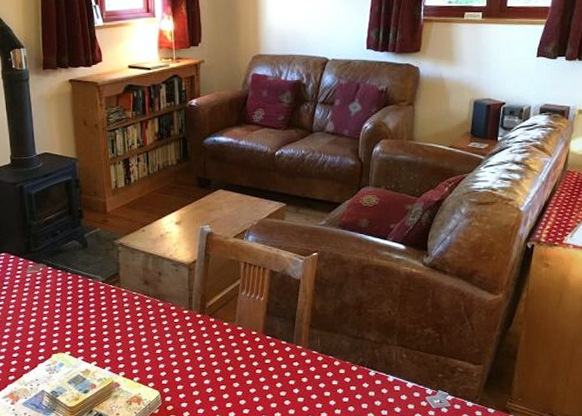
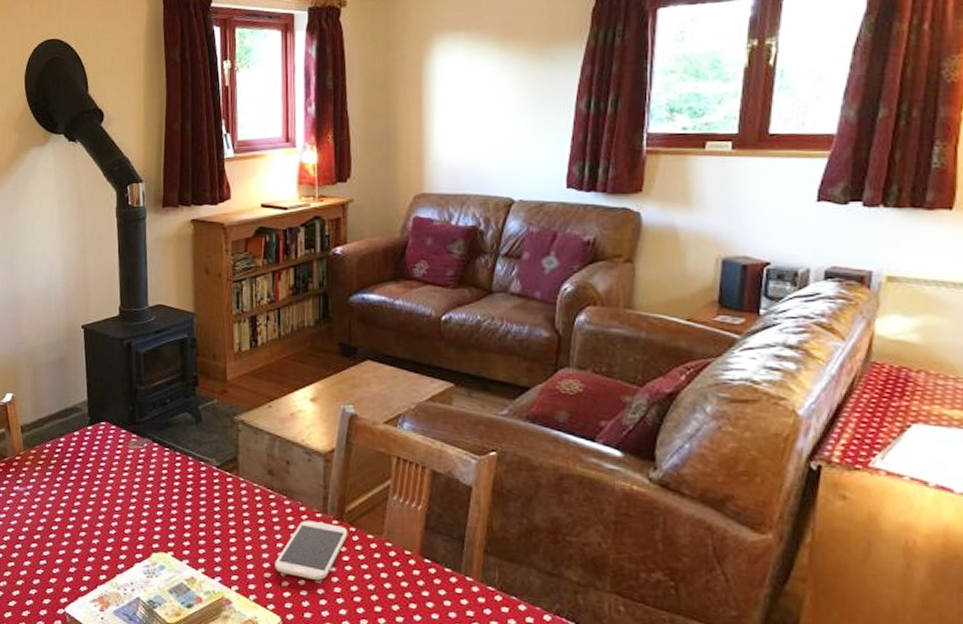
smartphone: none [153,316,209,360] -> present [275,520,348,580]

